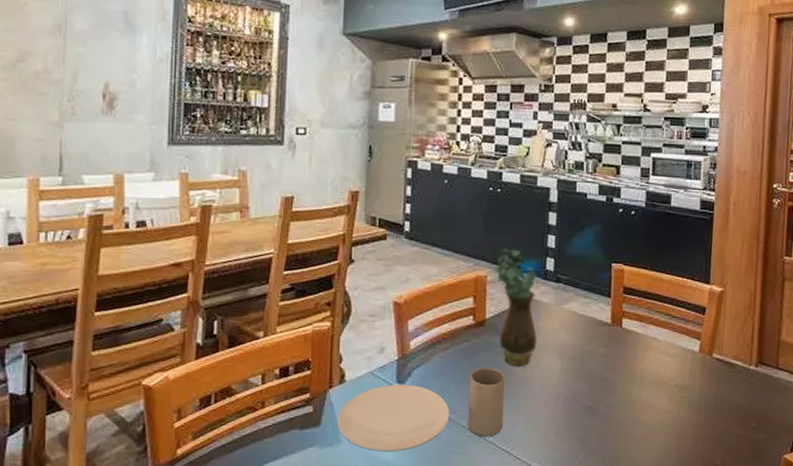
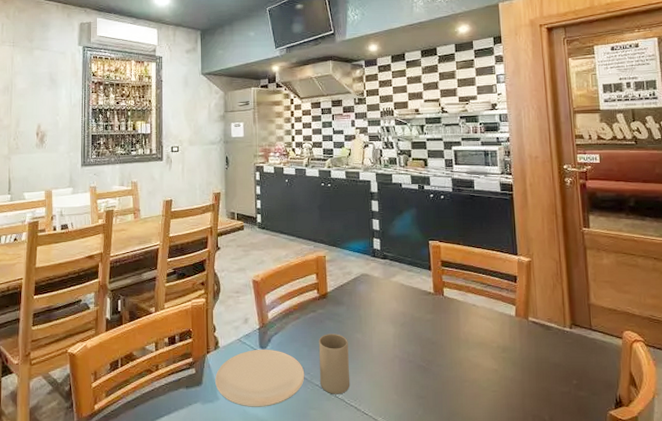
vase: present [494,246,537,367] -> none [331,230,372,332]

